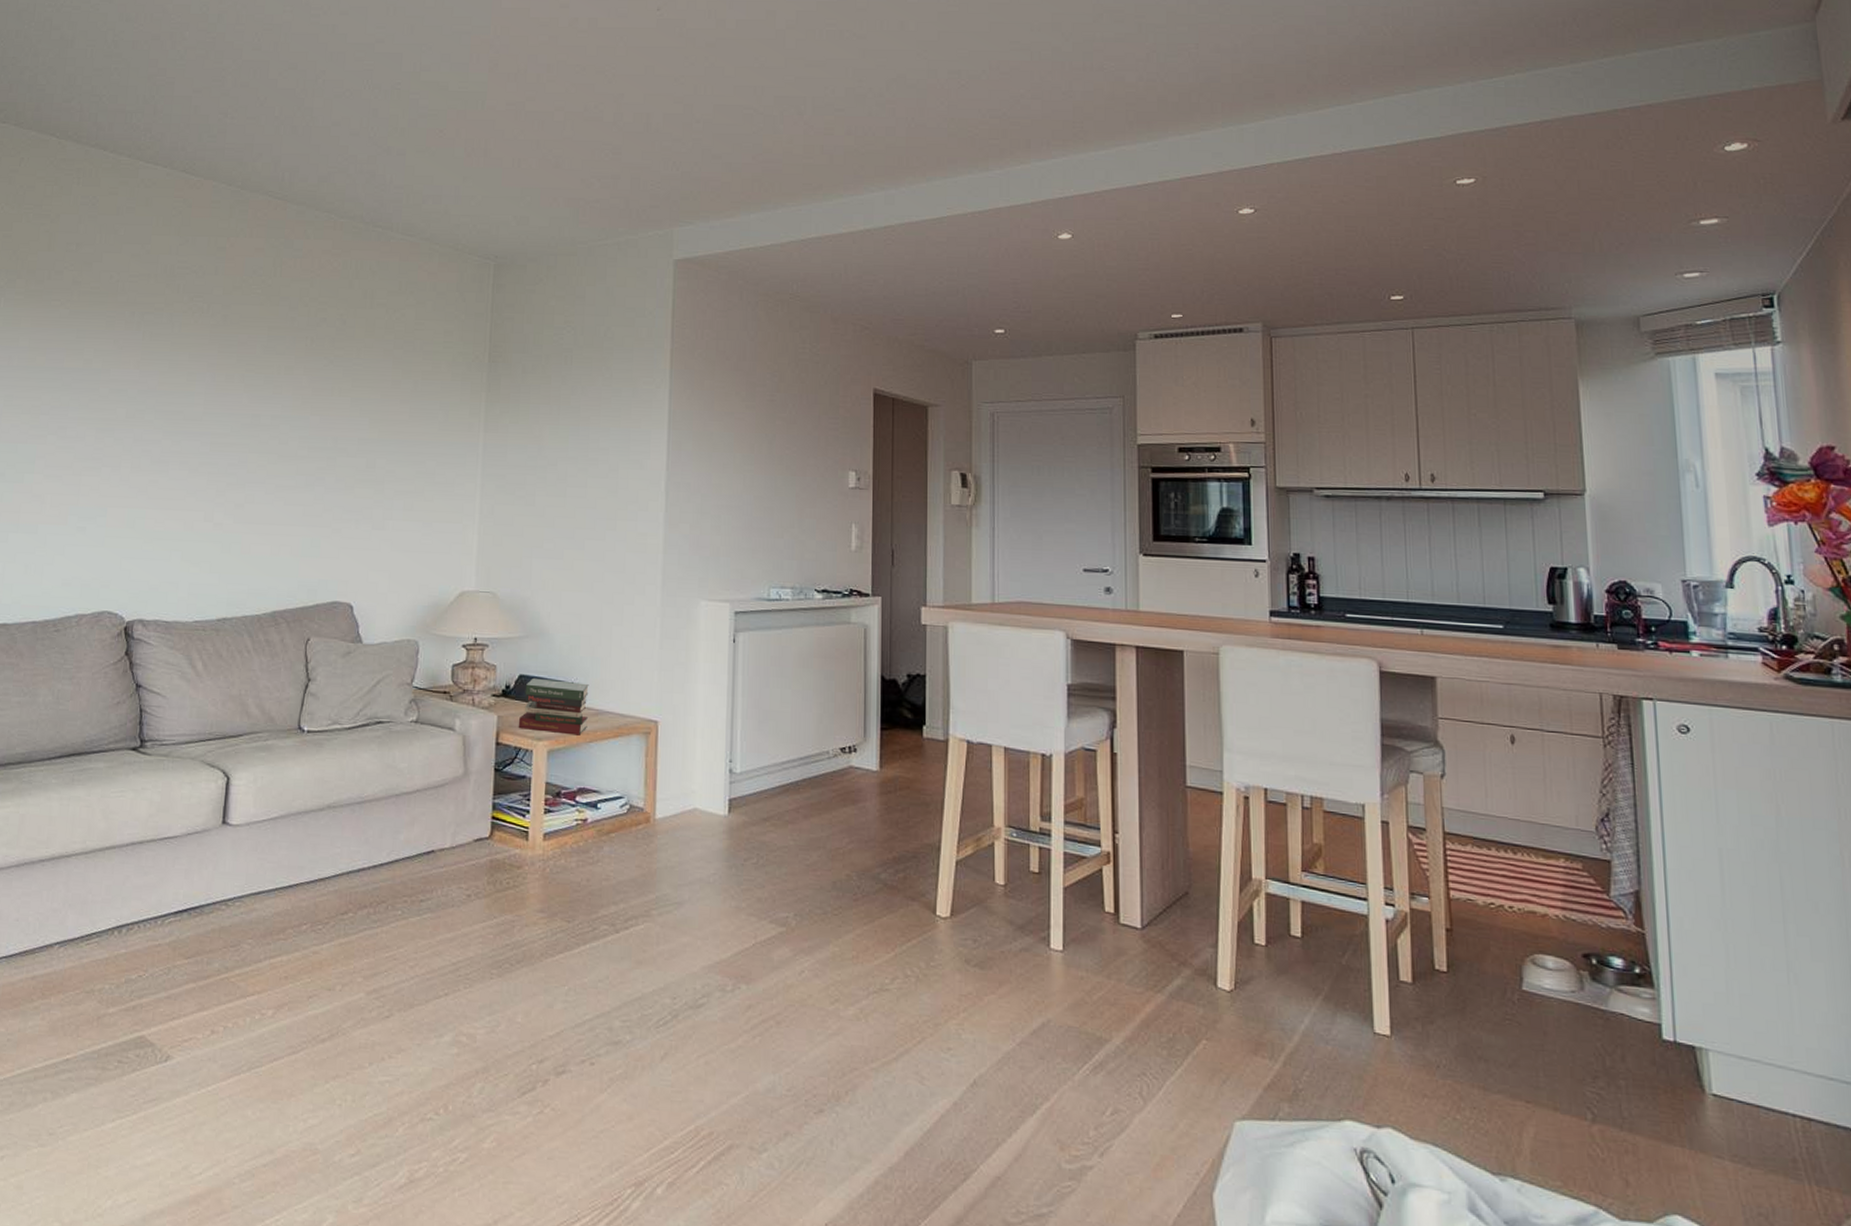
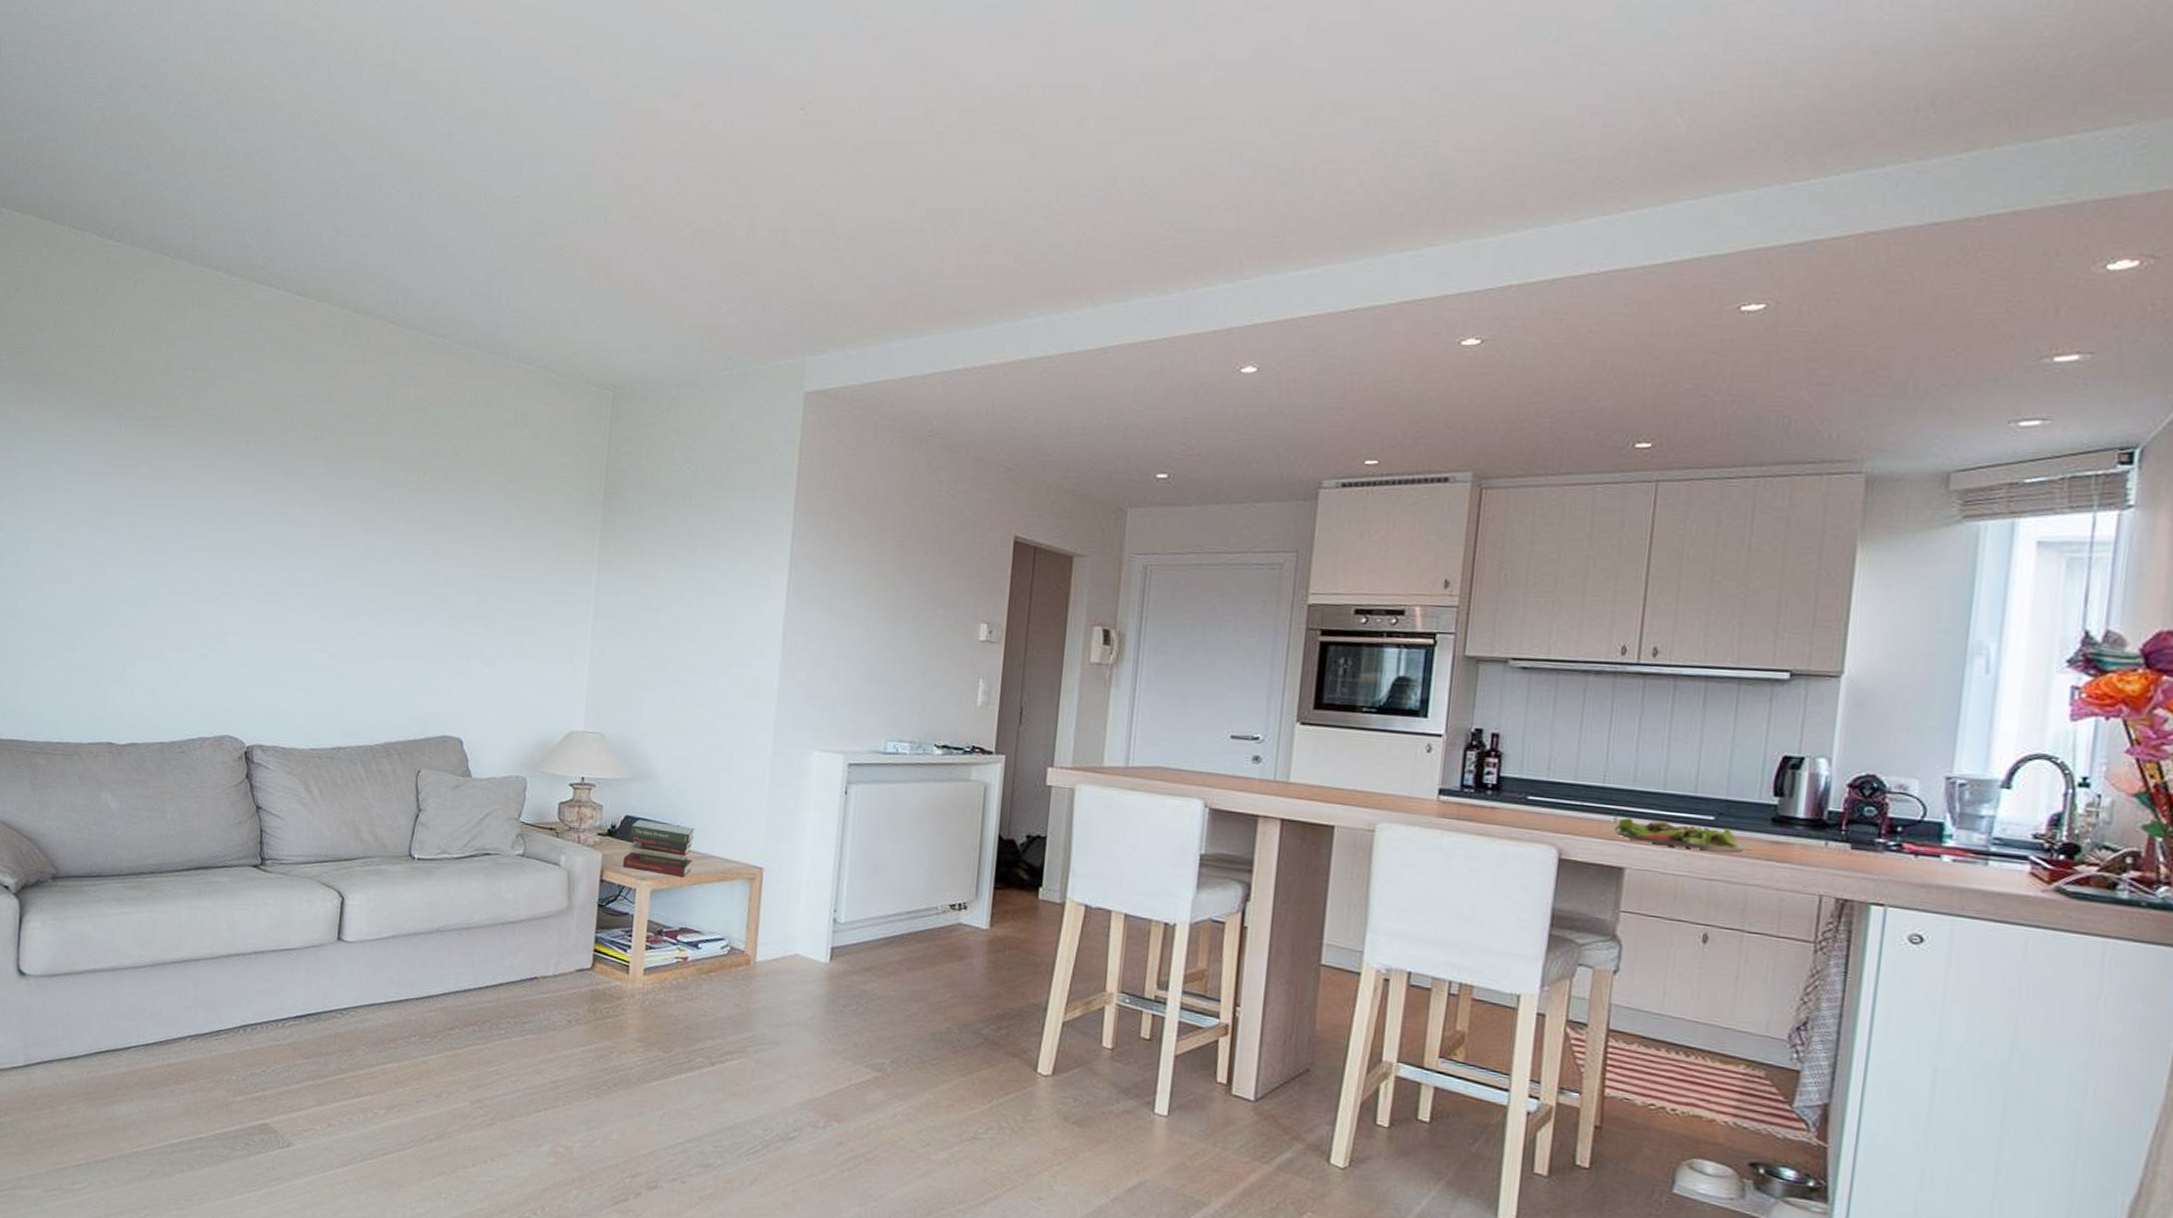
salad plate: none [1419,630,1538,658] -> present [1610,818,1752,853]

